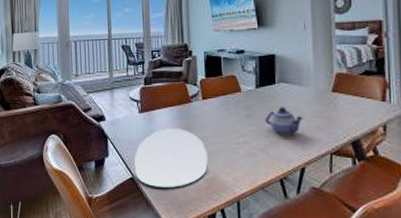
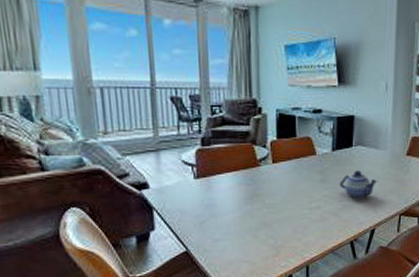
plate: present [134,128,208,189] -> none [189,195,276,260]

